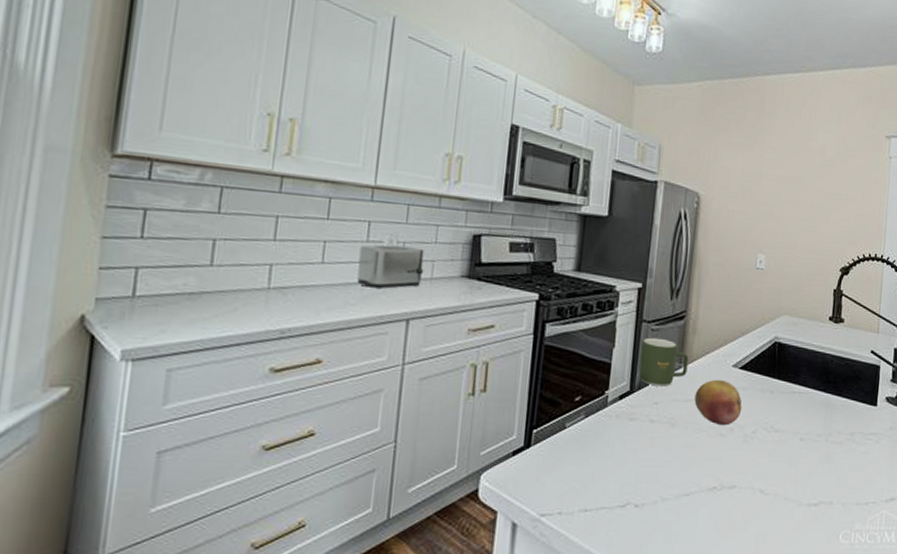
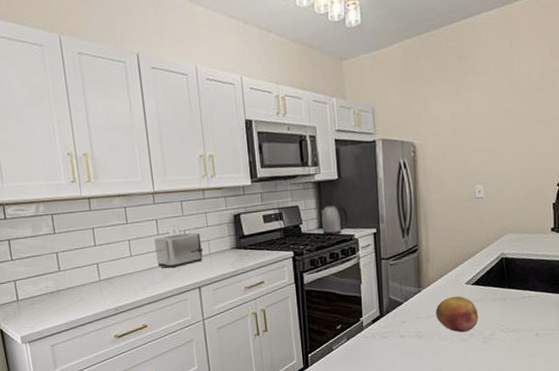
kettle: none [579,244,612,283] -> present [321,204,348,236]
mug: present [639,337,689,387] -> none [383,270,426,309]

